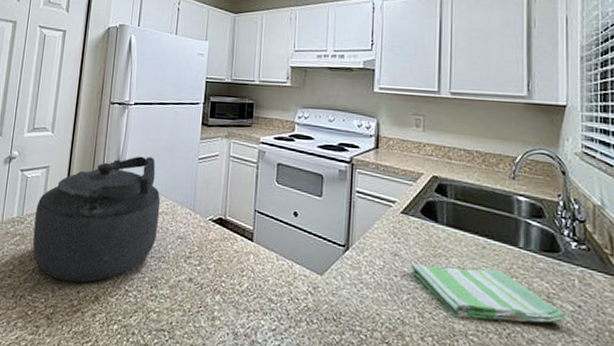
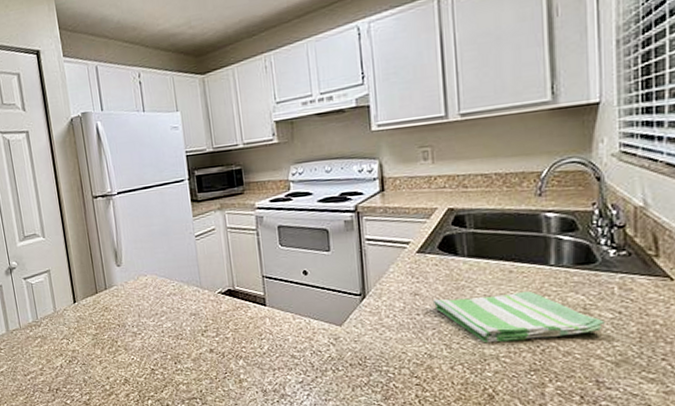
kettle: present [32,156,161,283] -> none [48,243,170,371]

